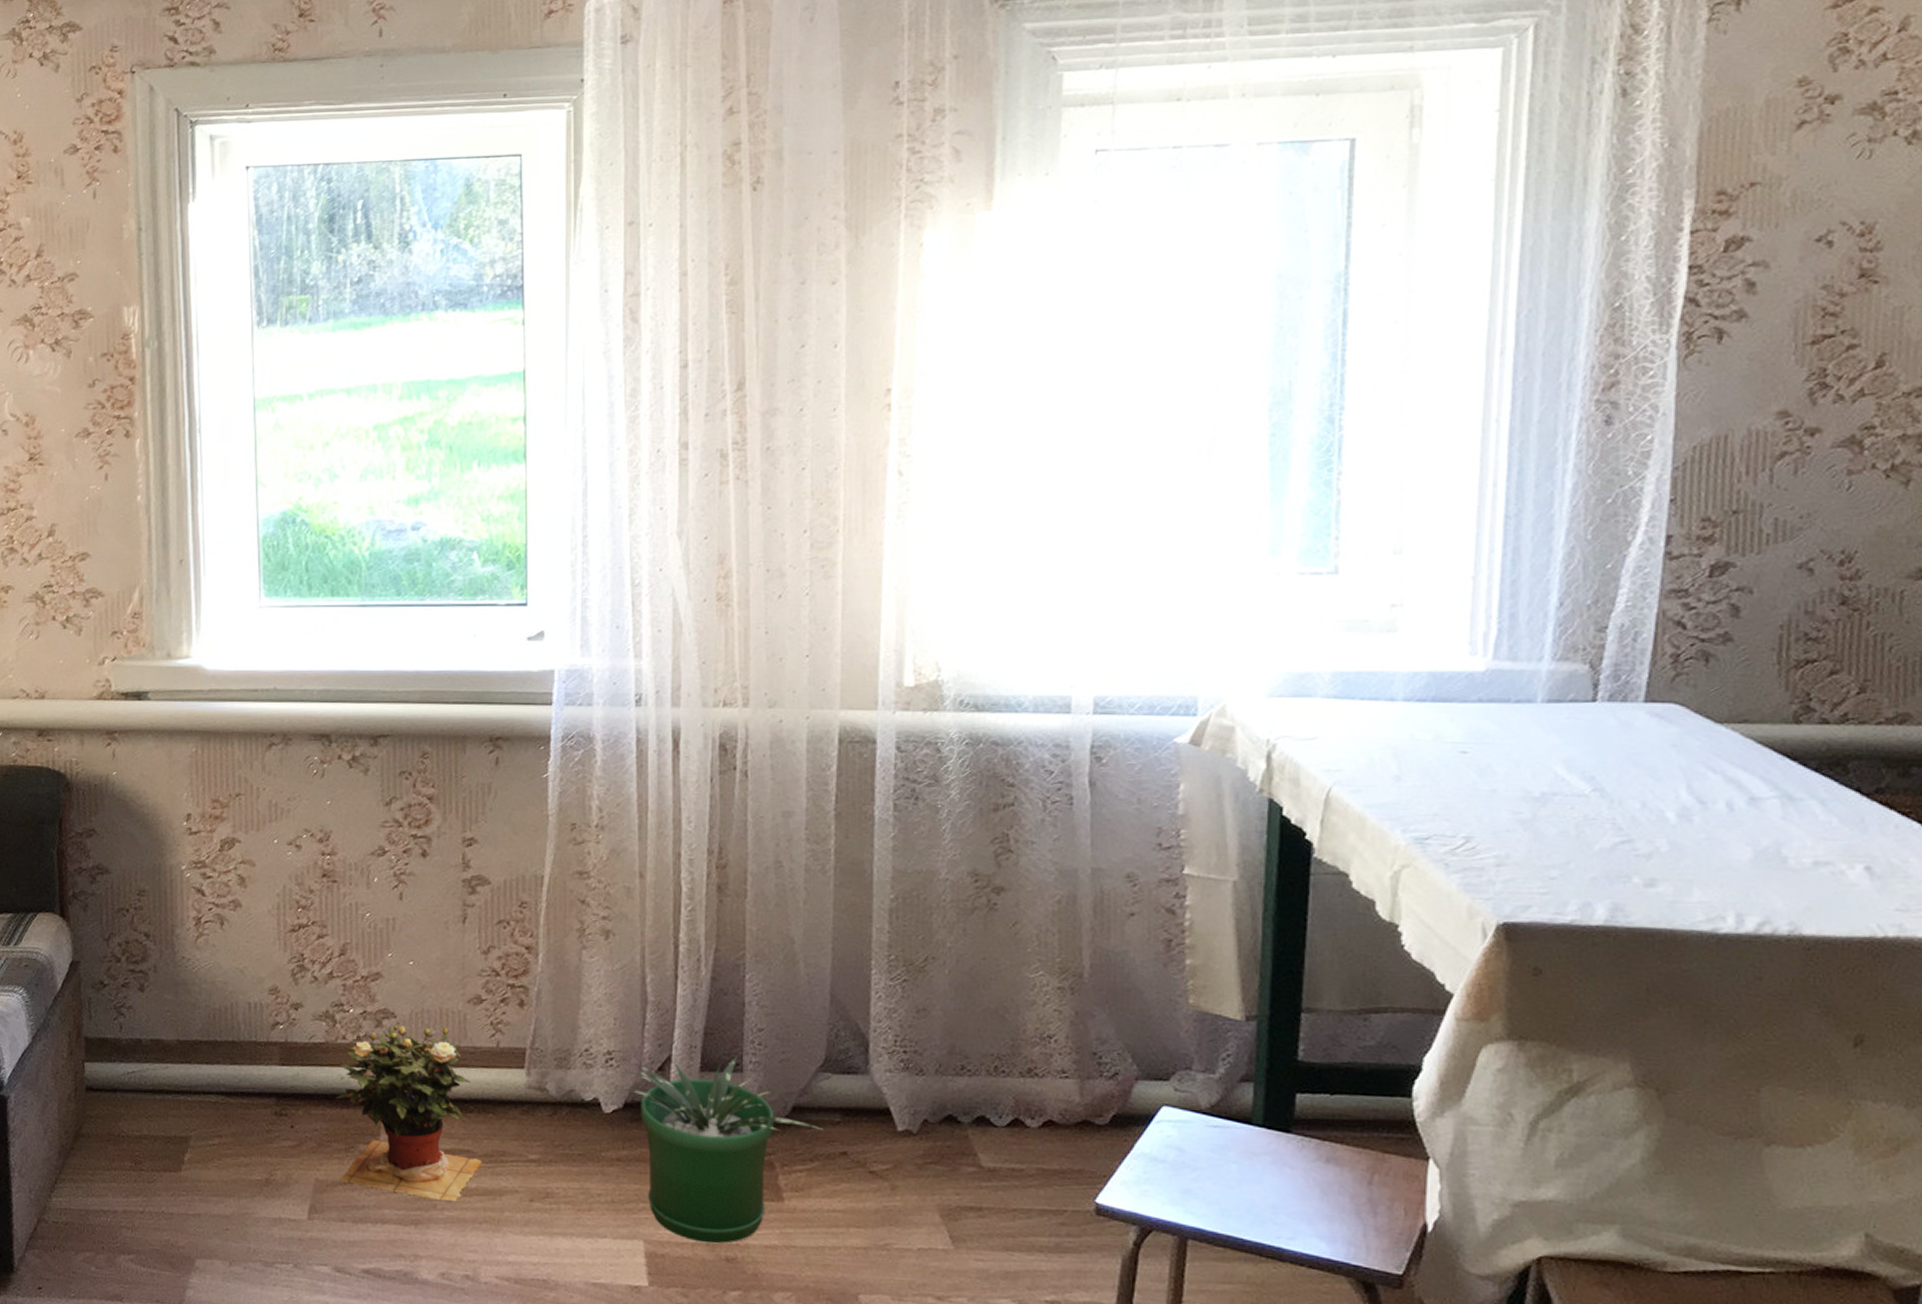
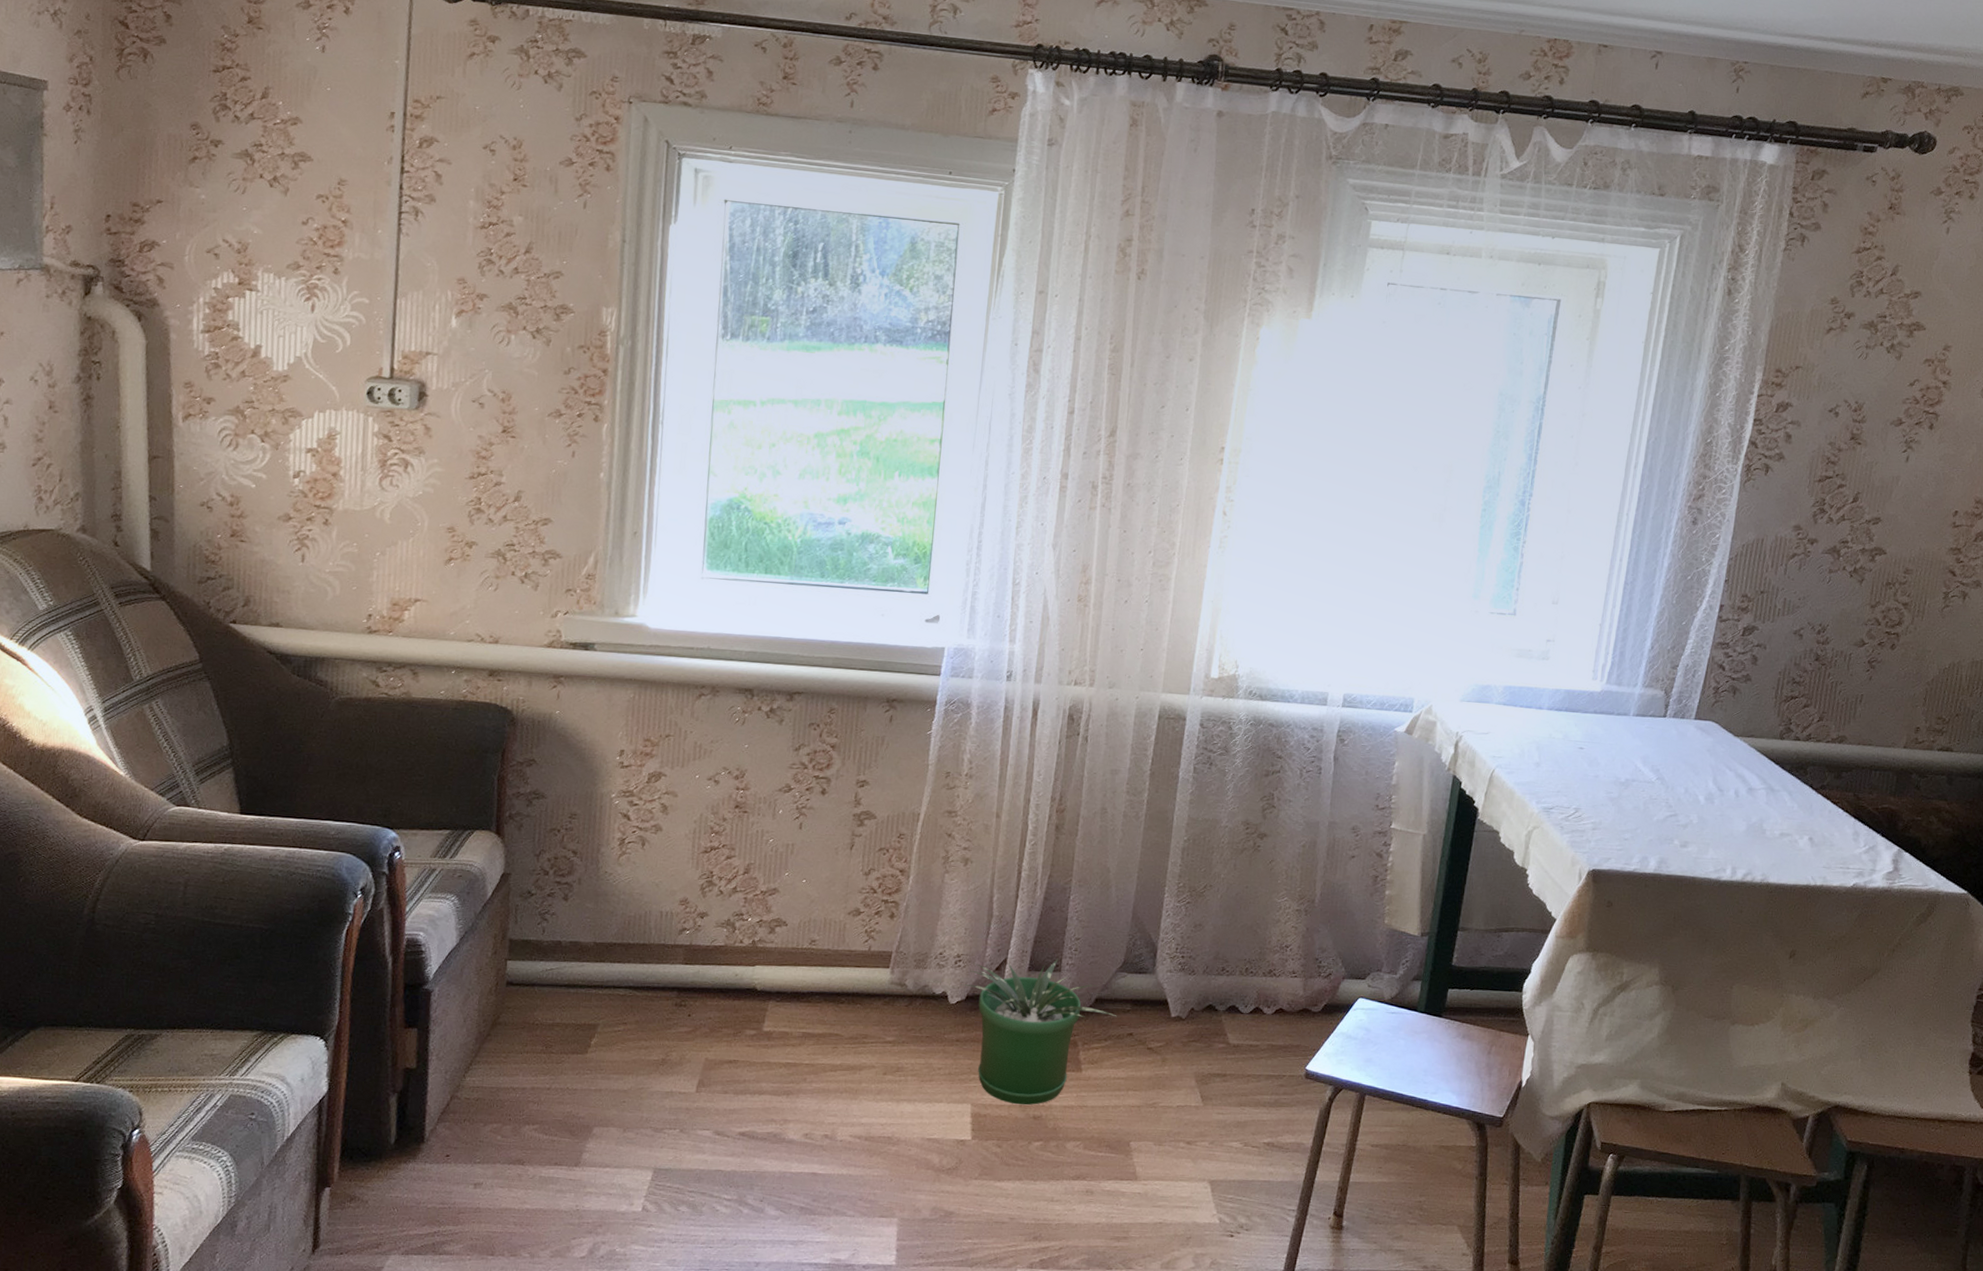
flower arrangement: present [336,1022,482,1202] -> none [727,930,848,1076]

